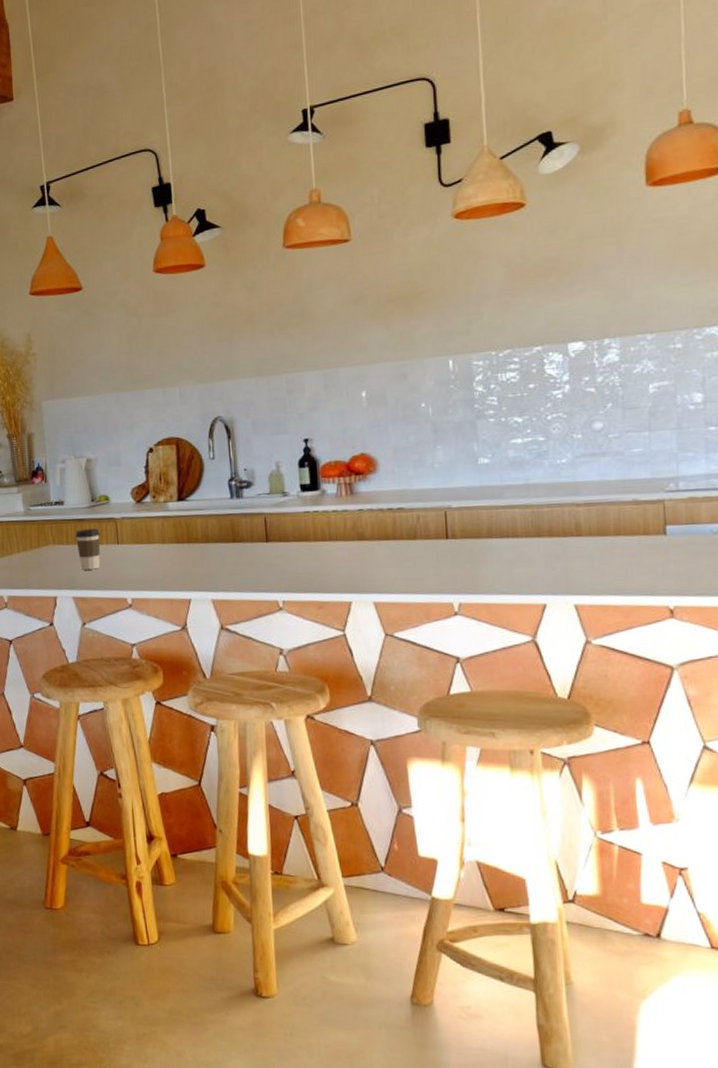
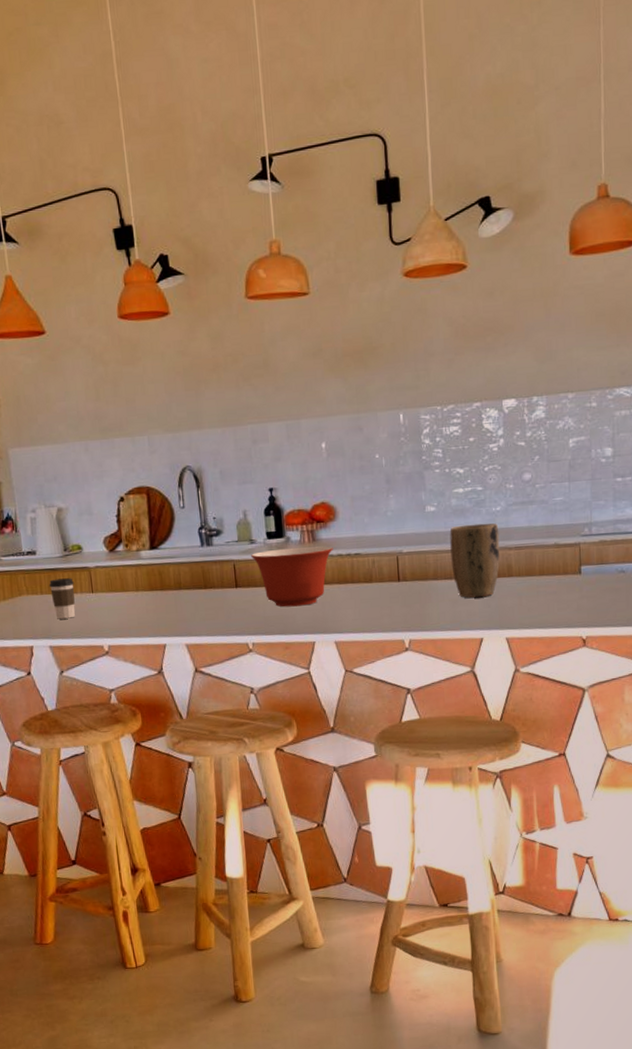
mixing bowl: none [282,499,373,564] -> present [250,546,333,607]
plant pot: none [506,476,567,559] -> present [449,523,500,598]

